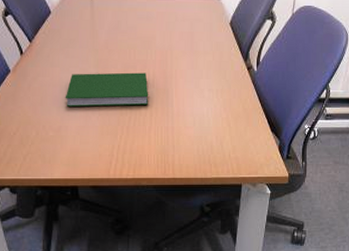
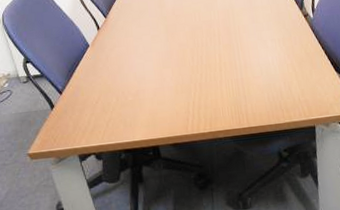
hardcover book: present [65,72,149,107] -> none [140,32,217,71]

